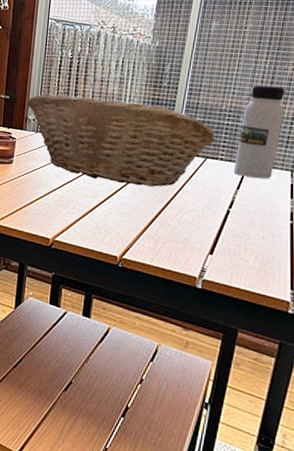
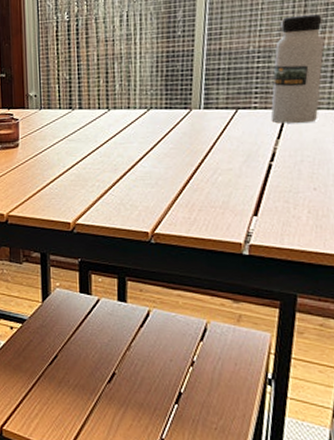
fruit basket: present [27,94,216,187] -> none [26,59,246,151]

